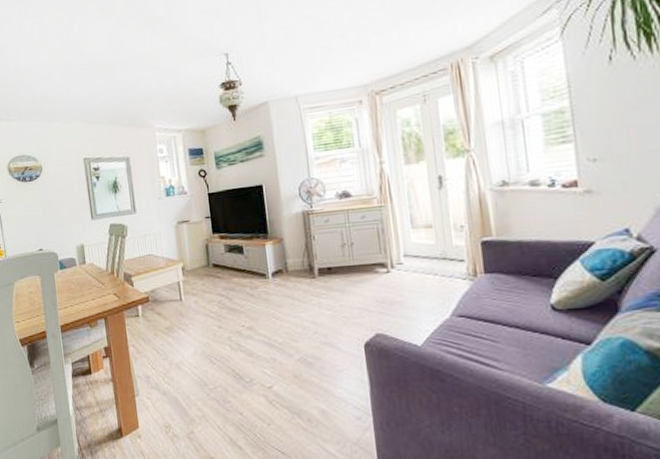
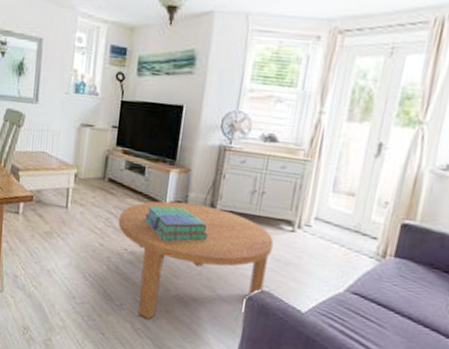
coffee table: none [229,267,377,388] -> present [118,201,274,319]
stack of books: none [252,273,314,310] -> present [144,205,208,242]

